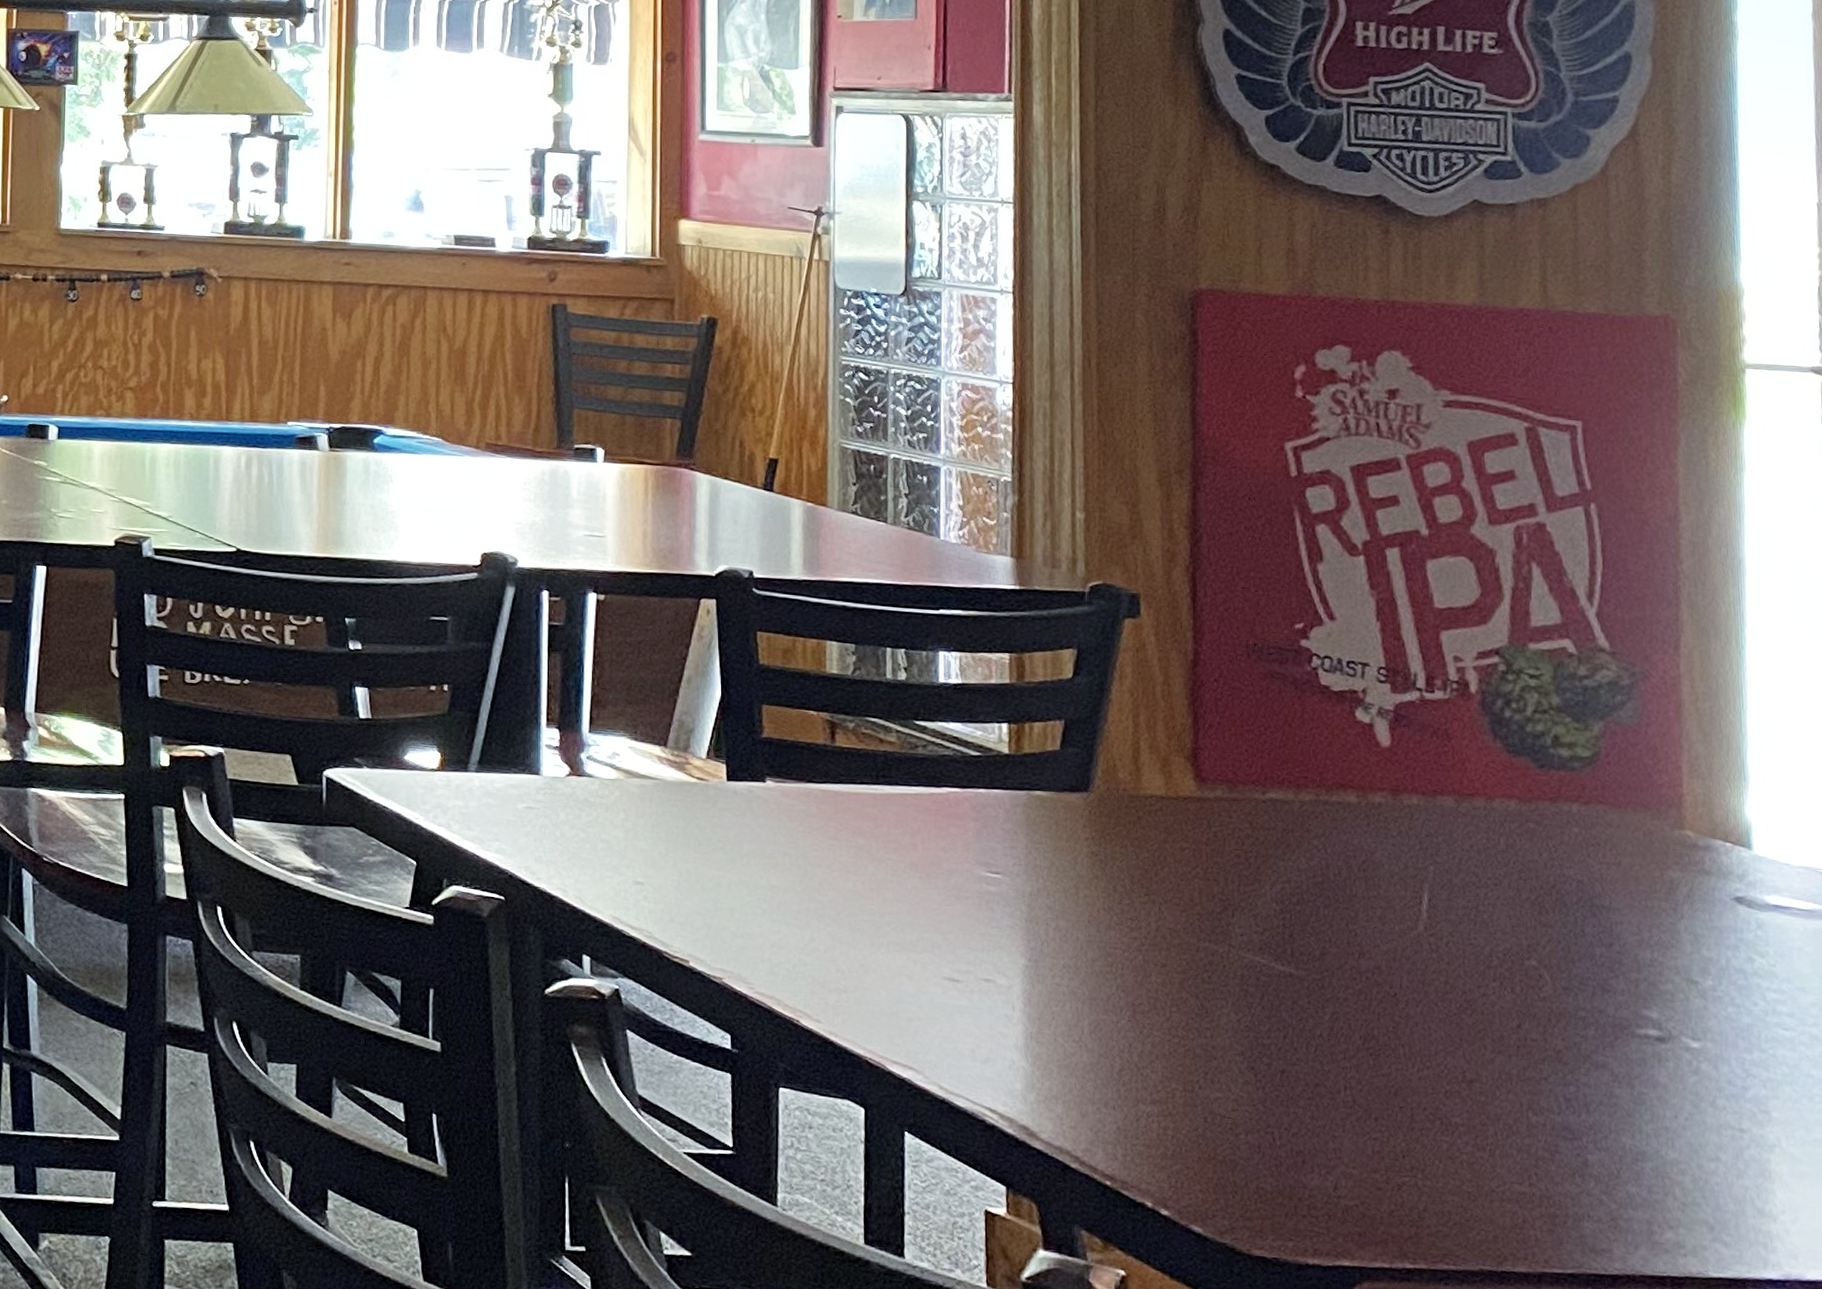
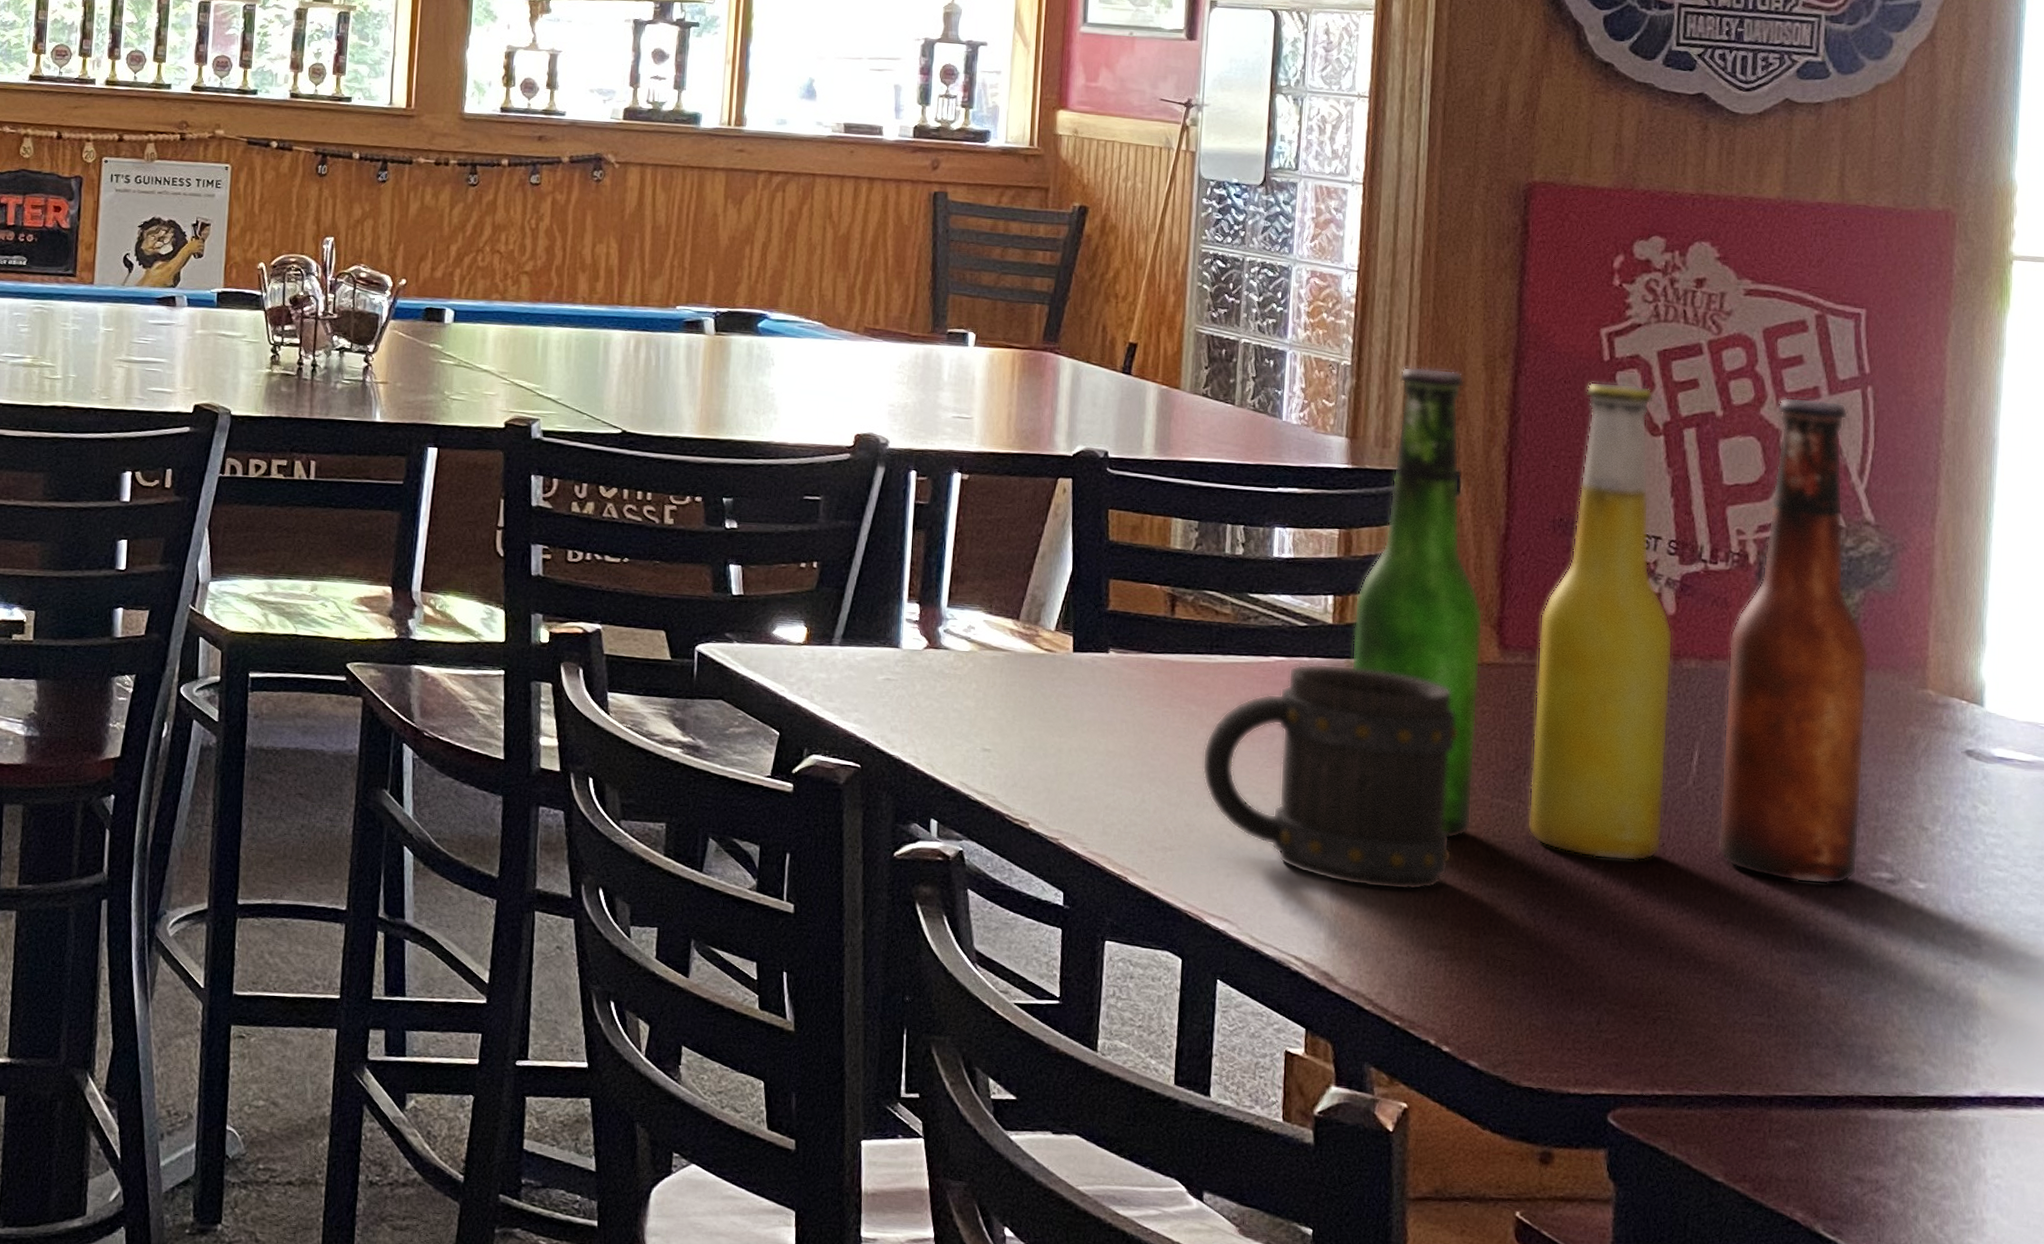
beer mug: none [875,796,1158,1040] -> present [1202,664,1458,890]
beer bottle: none [1031,483,1620,1042] -> present [1351,366,1870,885]

